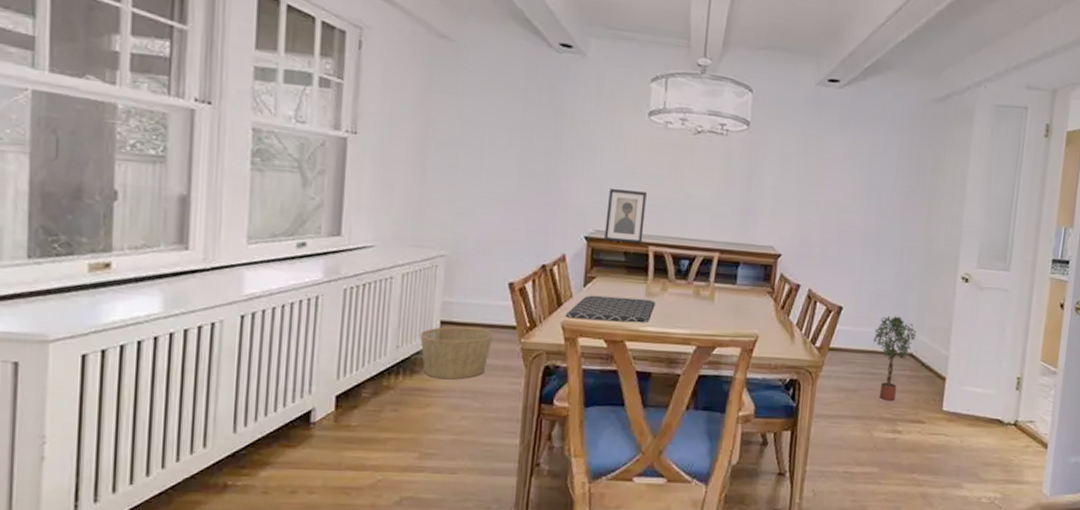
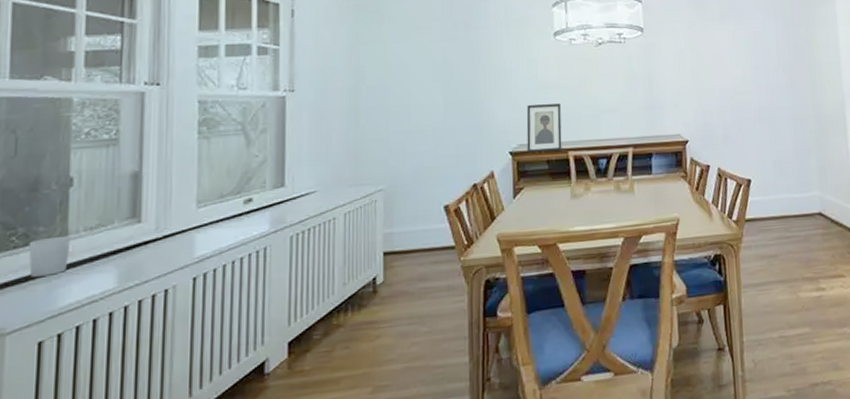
candle holder: none [71,250,115,290] -> present [28,235,71,278]
basket: present [420,326,494,380] -> none [365,253,435,310]
placemat: present [565,295,656,323] -> none [499,200,581,229]
potted tree: present [873,315,917,401] -> none [783,180,822,261]

